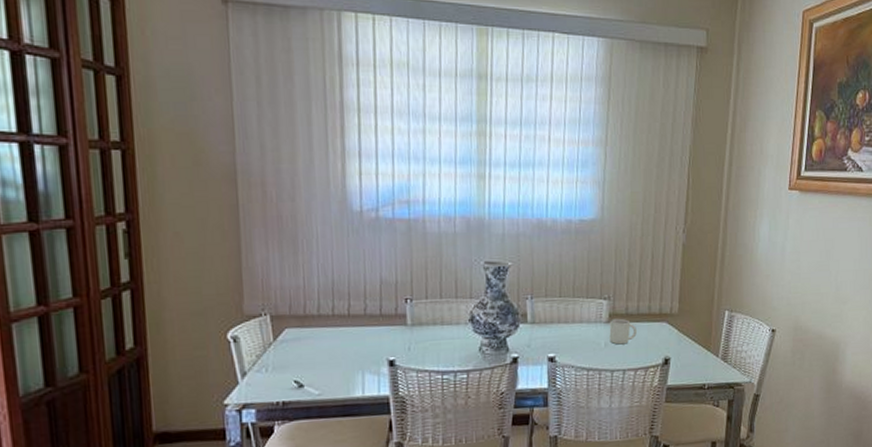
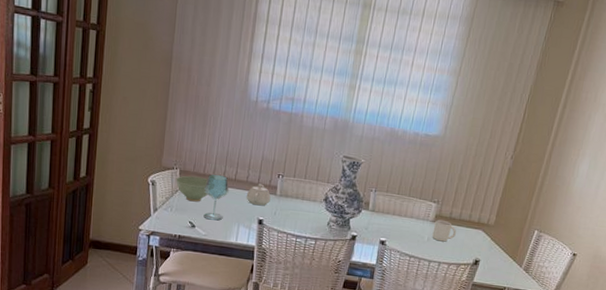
bowl: none [267,319,314,354] -> present [176,175,208,202]
wine glass: none [308,312,343,374] -> present [203,174,229,221]
teapot: none [367,314,400,344] -> present [246,183,271,206]

